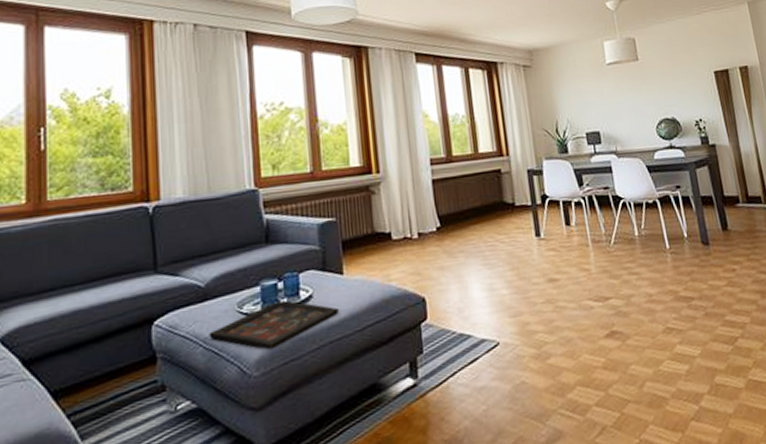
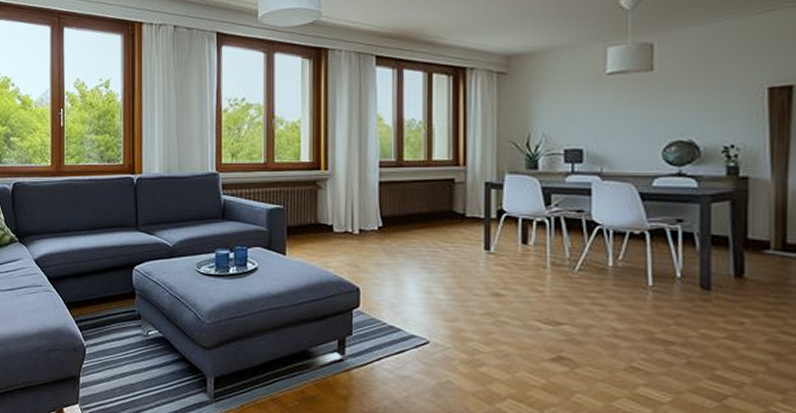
decorative tray: present [209,300,340,350] -> none [174,268,280,305]

